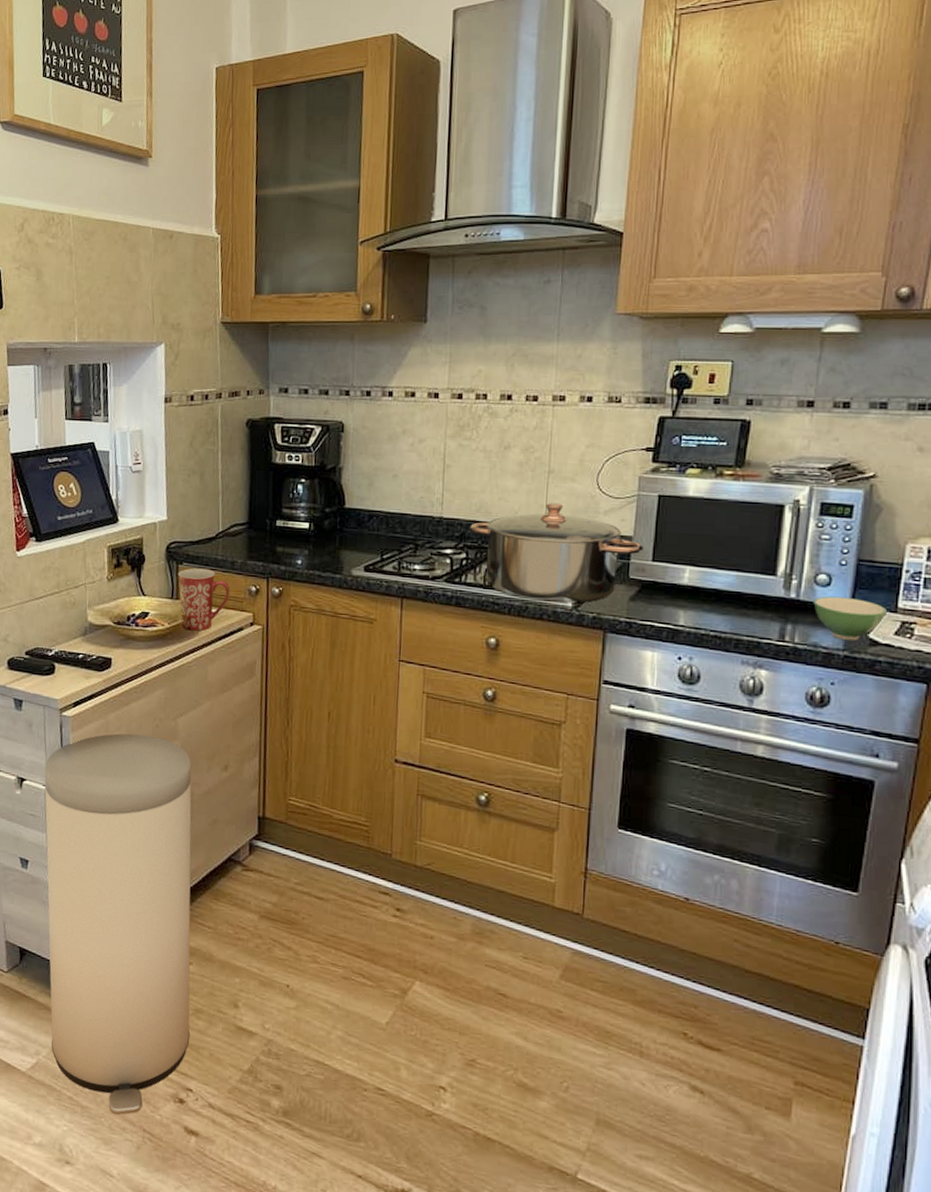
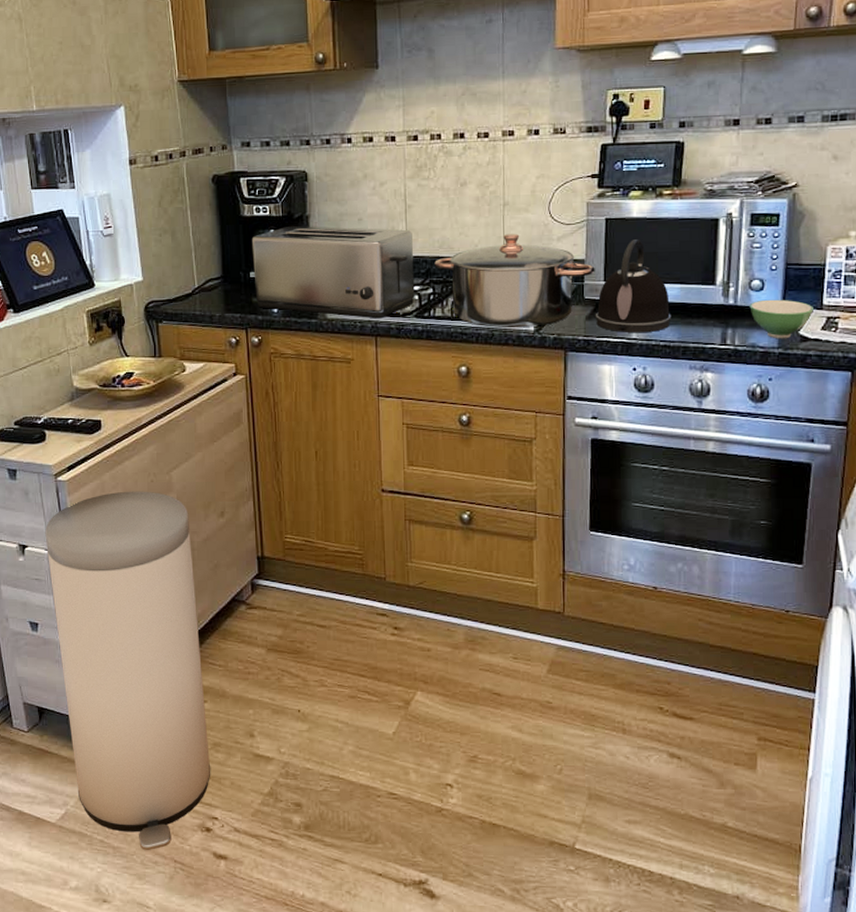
mug: present [178,568,230,631] -> none [159,325,211,386]
toaster: none [280,476,450,580] -> present [251,225,415,319]
kettle: none [639,520,725,620] -> present [595,239,672,333]

